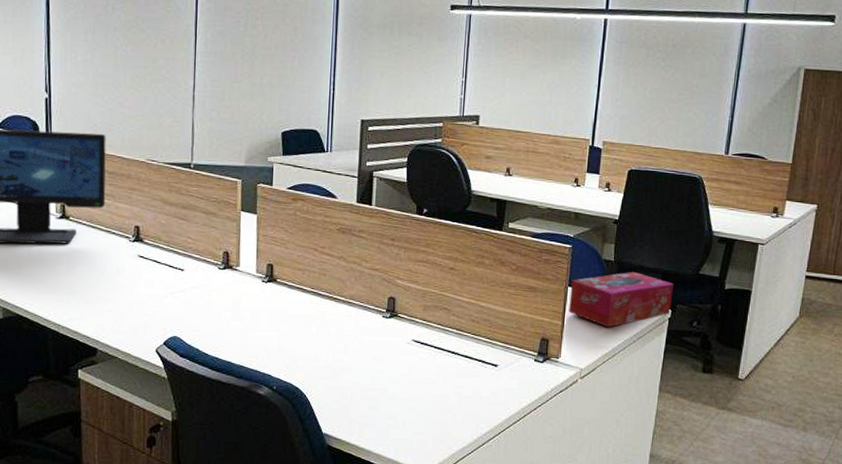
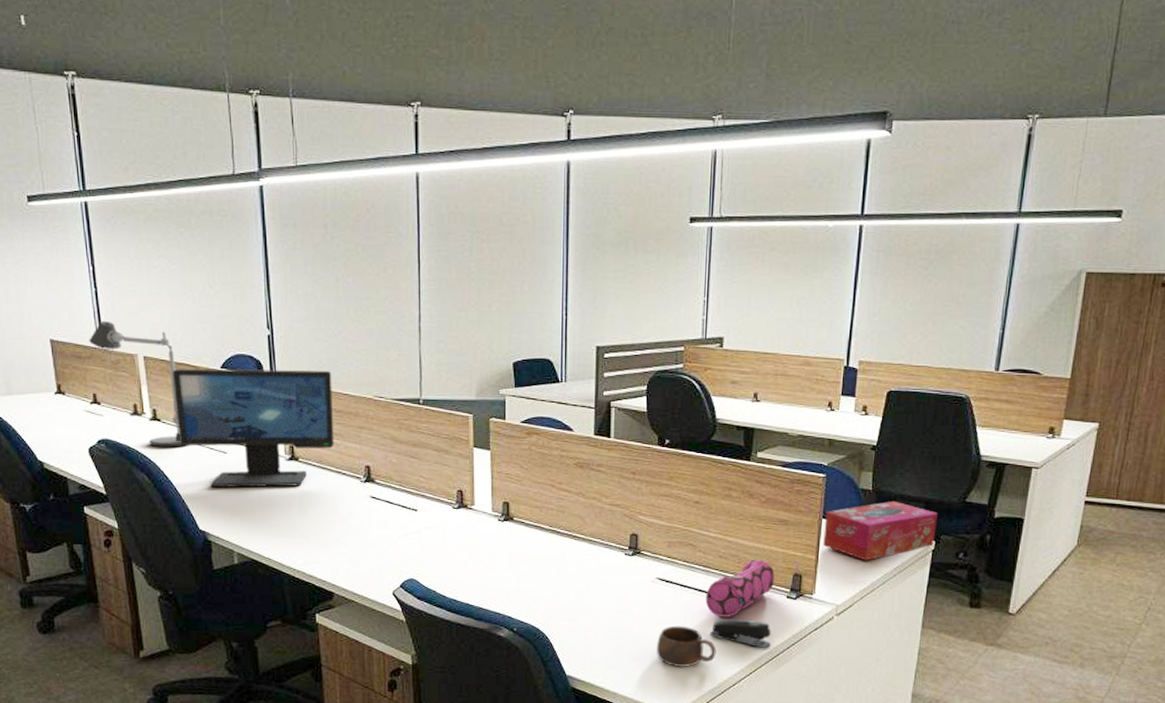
cup: none [410,386,468,426] -> present [657,625,717,667]
pencil case: none [458,324,523,379] -> present [705,559,775,617]
stapler: none [460,380,519,410] -> present [709,618,771,649]

